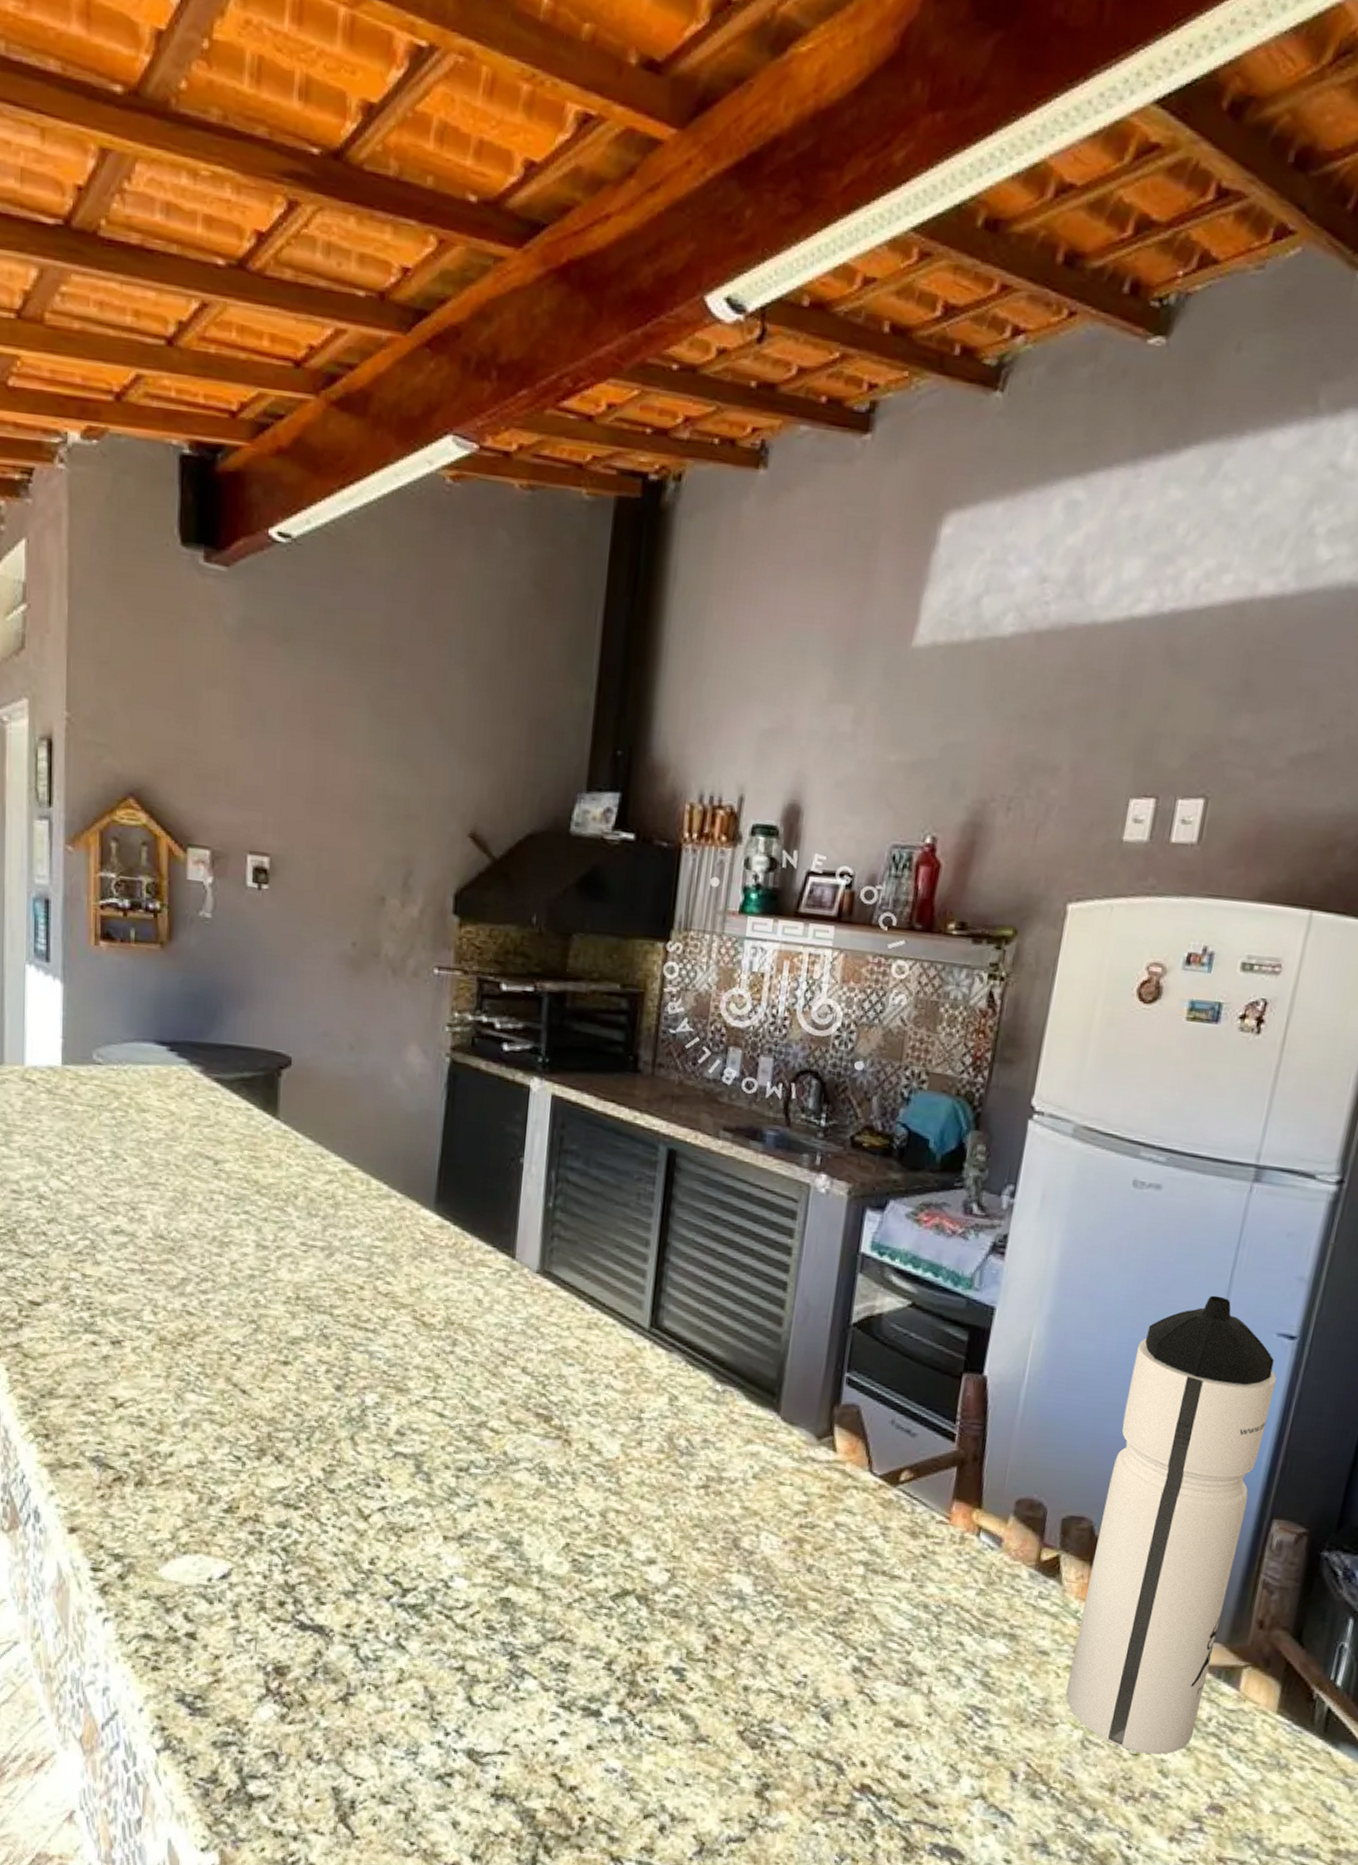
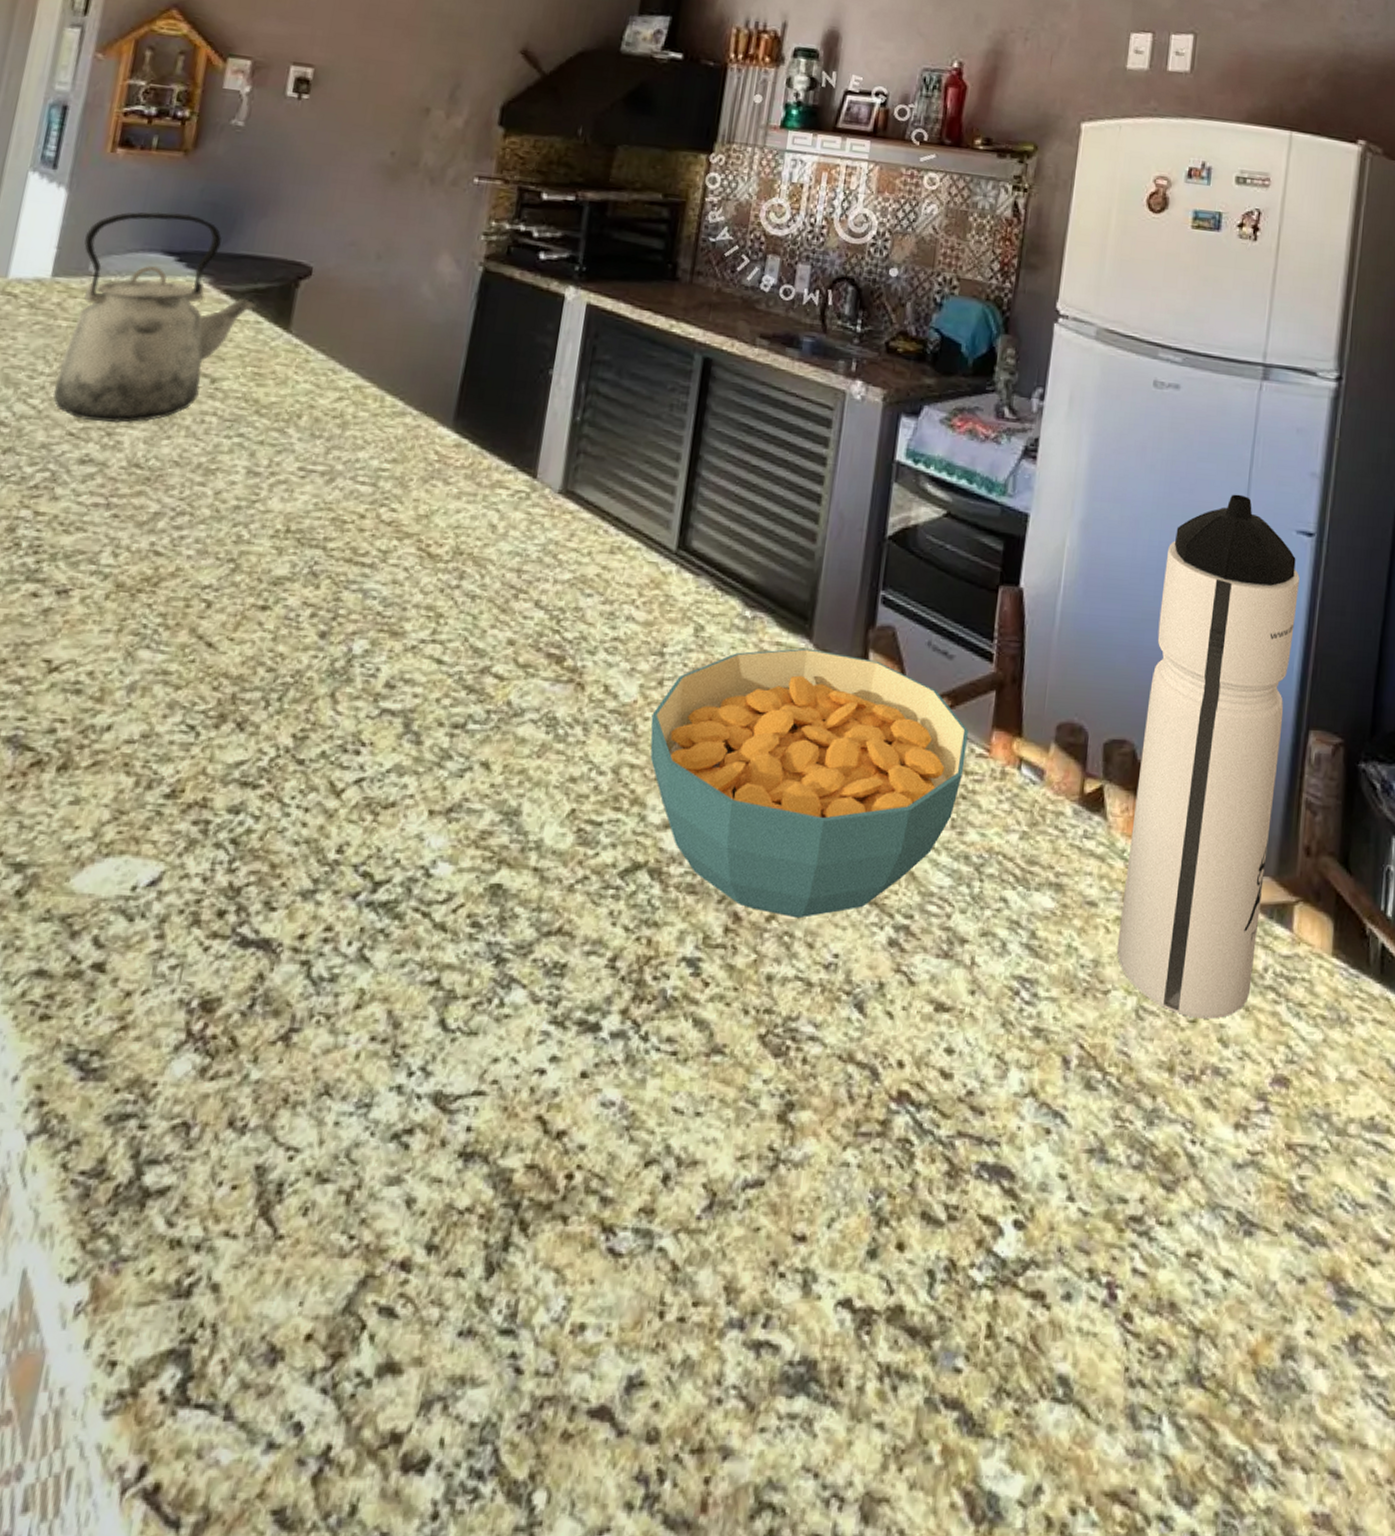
kettle: none [80,1003,246,1200] -> present [52,211,258,424]
cereal bowl: none [632,1420,930,1645] -> present [650,648,968,919]

